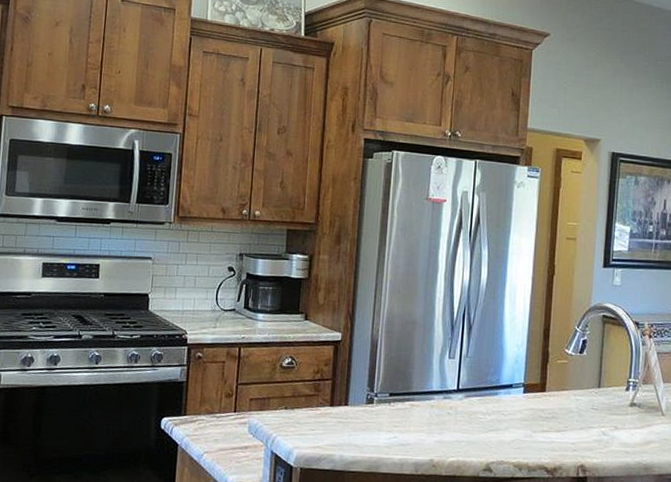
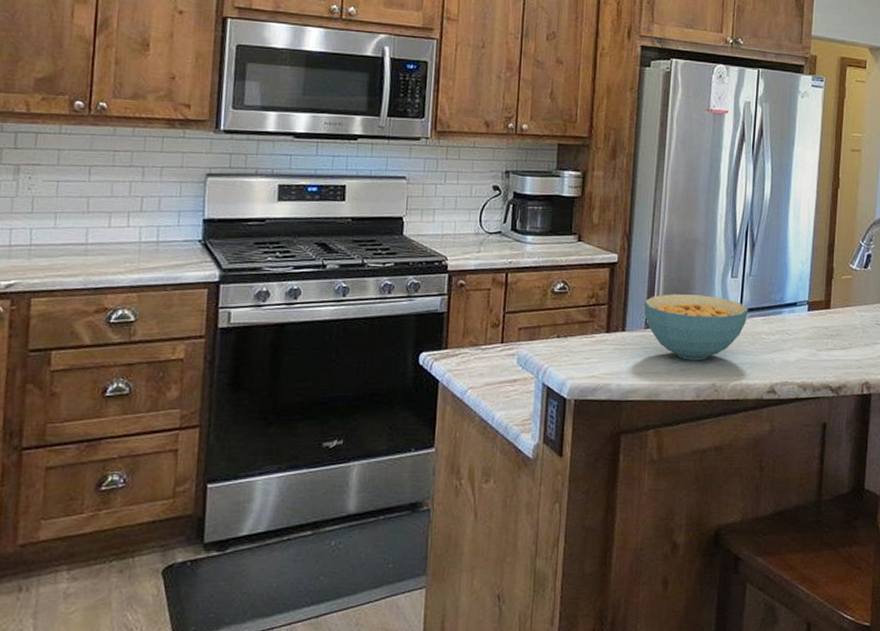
cereal bowl: none [365,372,466,437] -> present [644,294,749,361]

